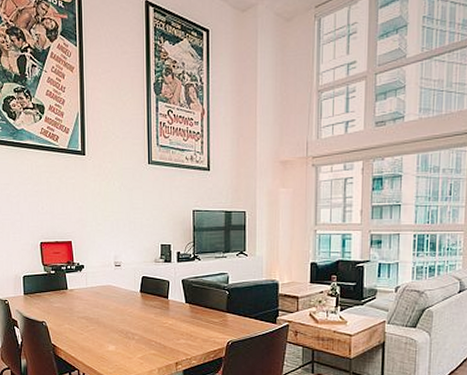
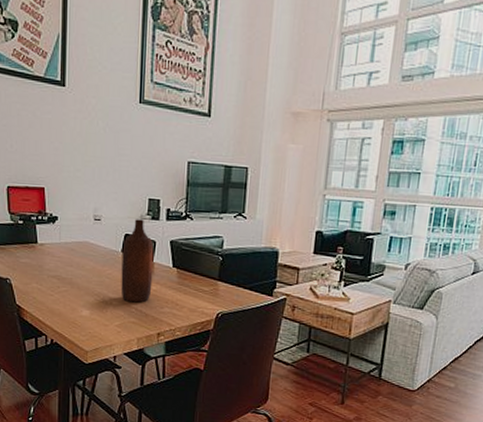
bottle: none [140,263,169,336] -> present [121,219,154,303]

